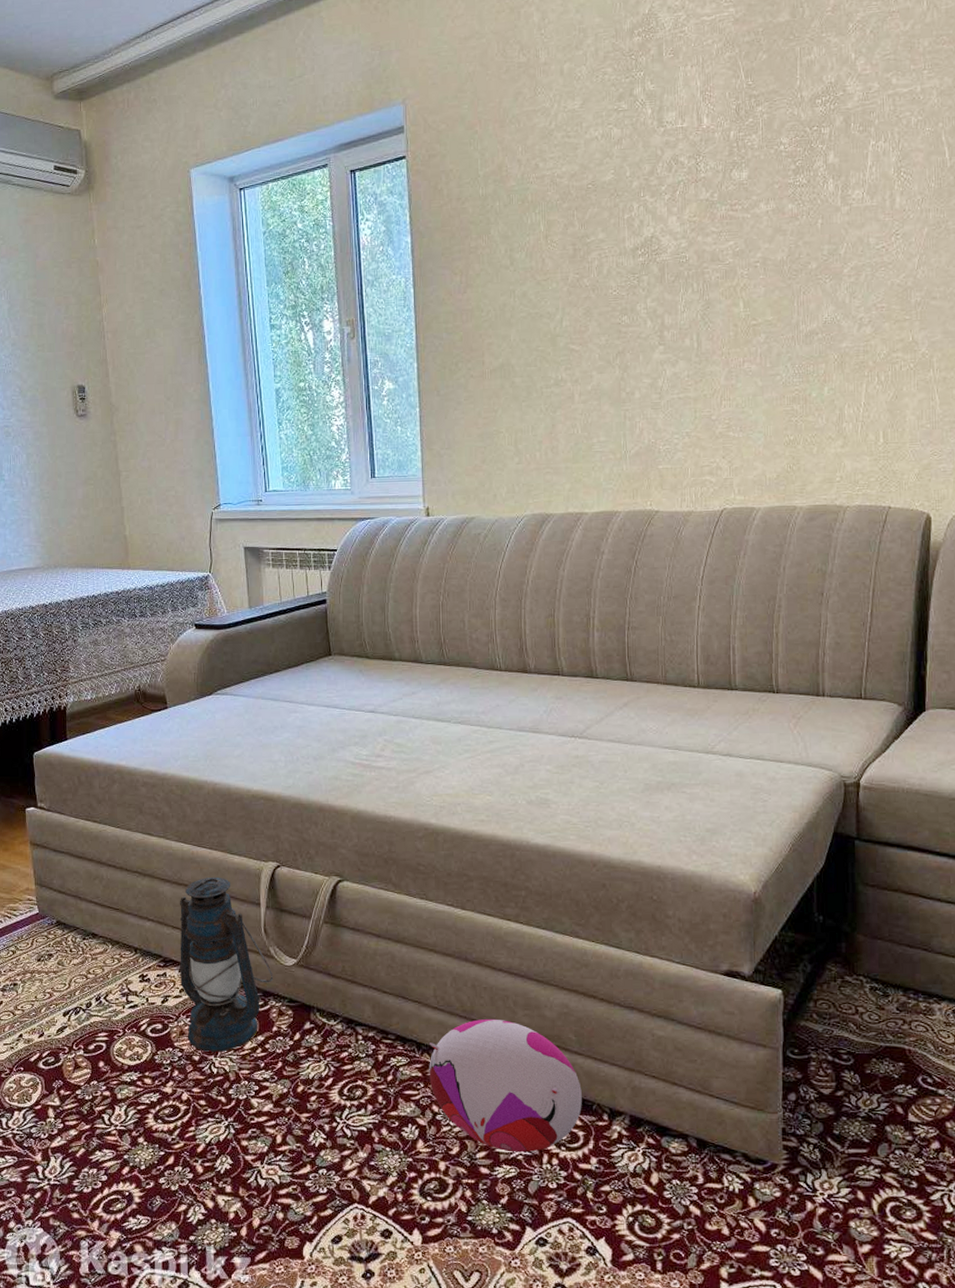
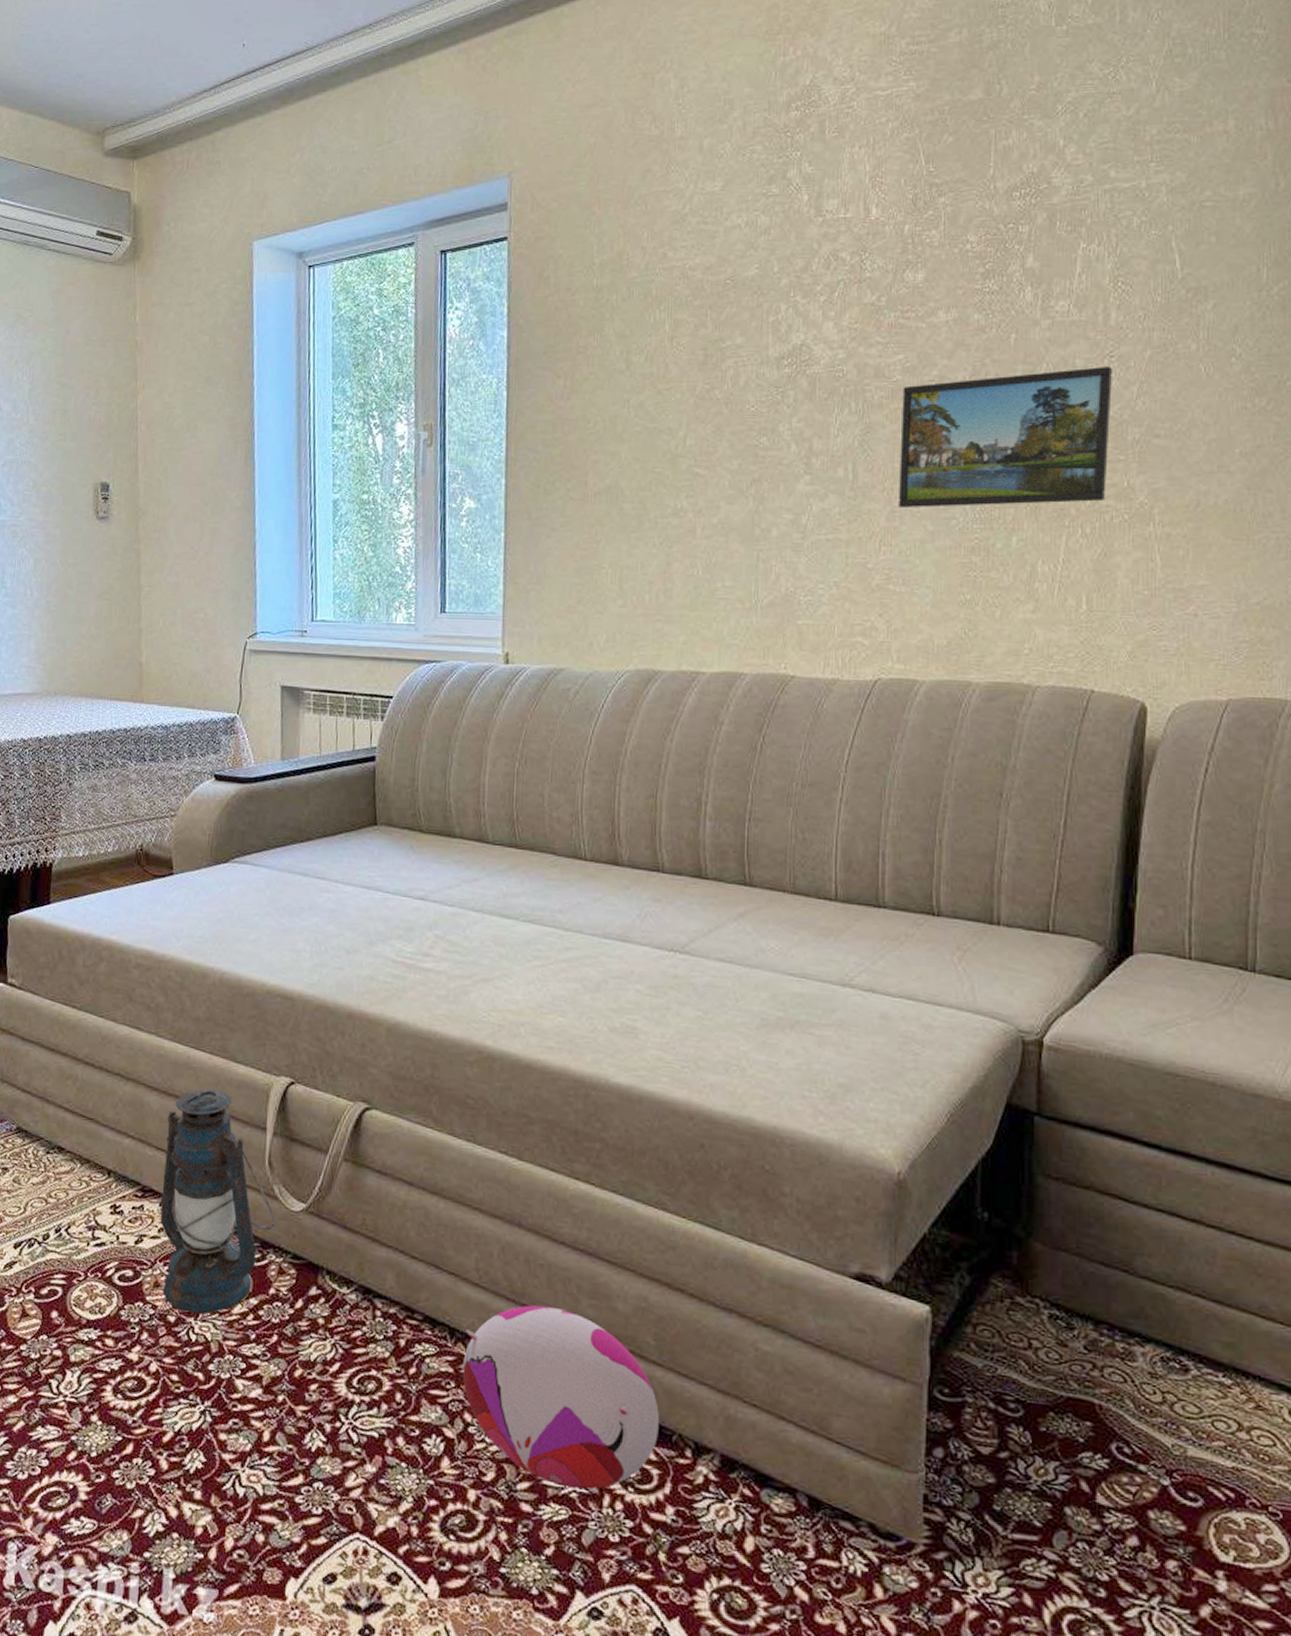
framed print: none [733,243,898,369] -> present [897,367,1112,509]

